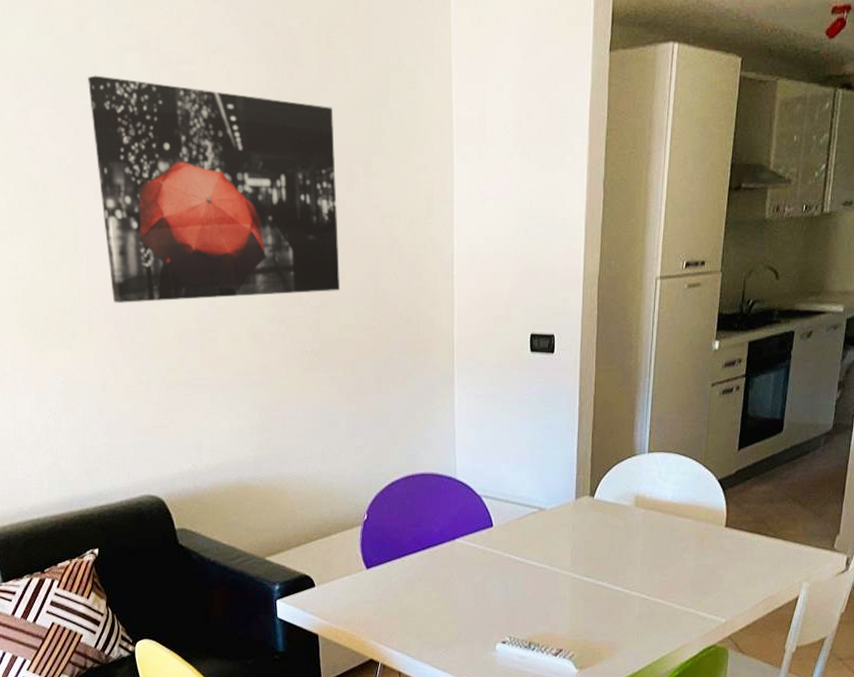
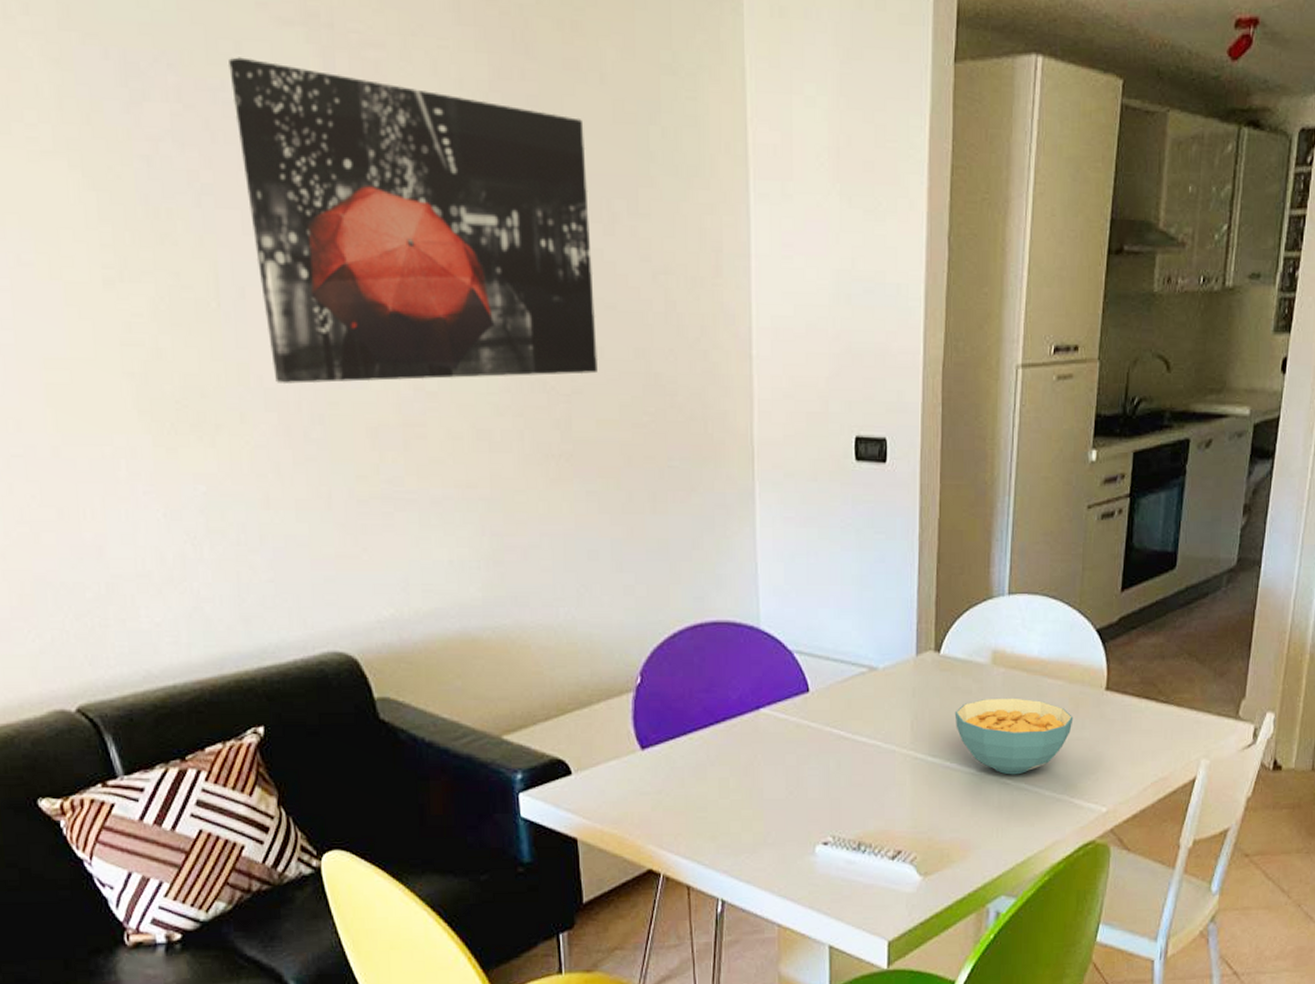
cereal bowl: none [605,532,699,592] -> present [954,697,1074,775]

